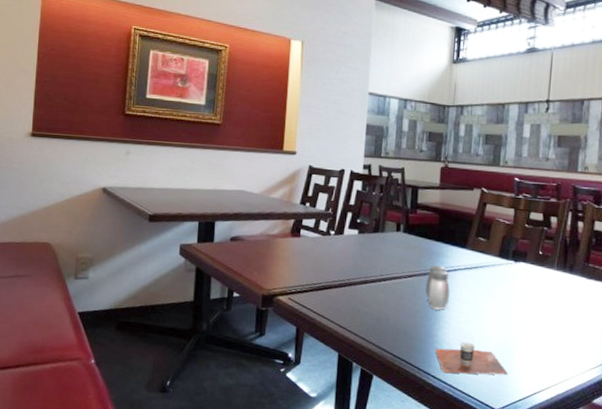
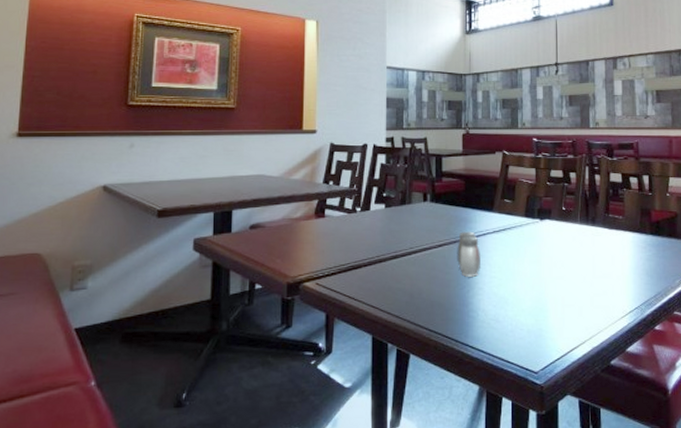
cup: present [435,342,509,375] -> none [471,306,545,342]

